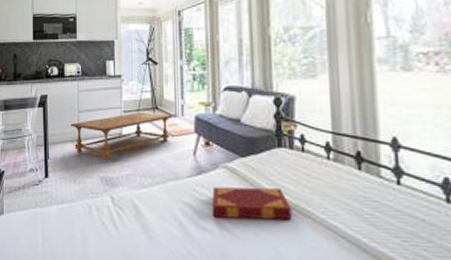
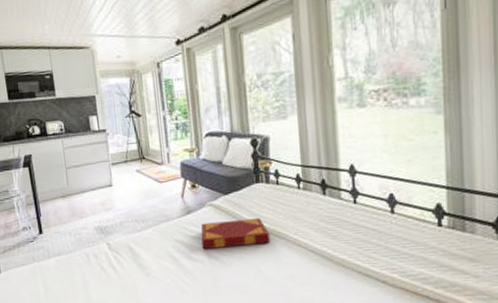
coffee table: present [71,112,173,161] -> none [59,163,160,212]

